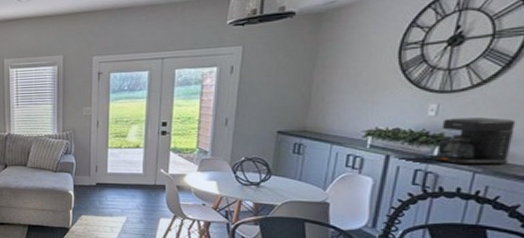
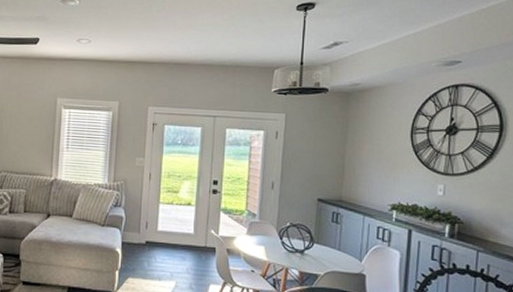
coffee maker: present [429,117,516,165] -> none [442,199,503,246]

